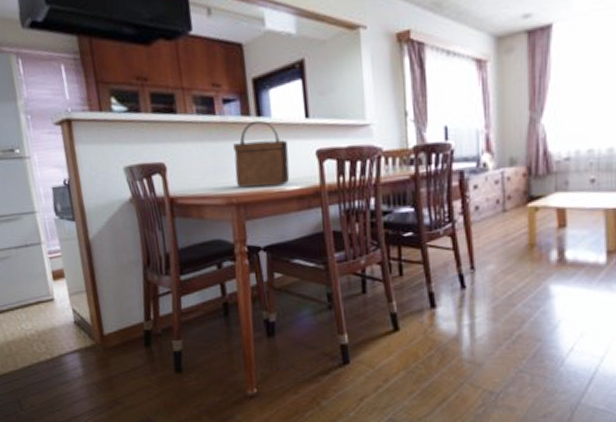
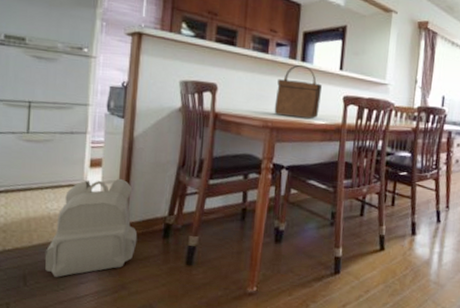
backpack: none [32,287,120,399] -> present [44,178,138,277]

